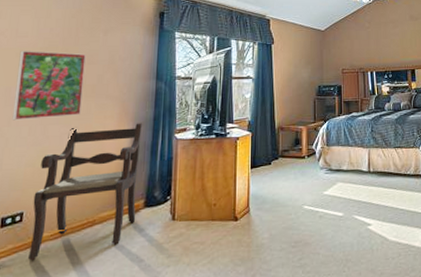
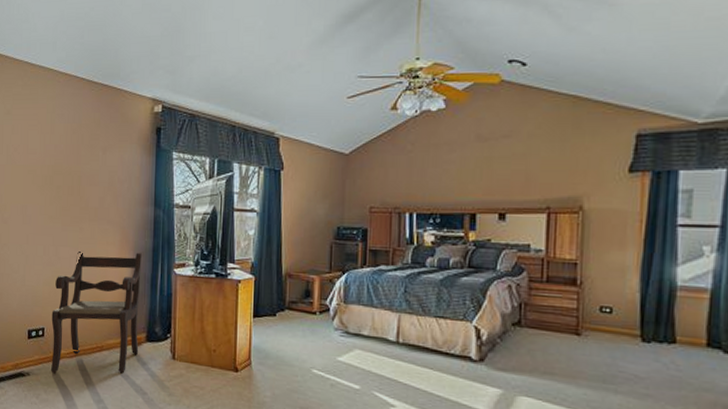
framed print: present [12,51,86,121] -> none [30,168,87,239]

